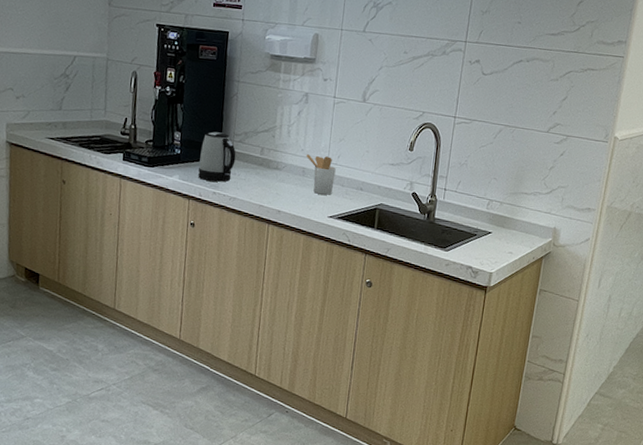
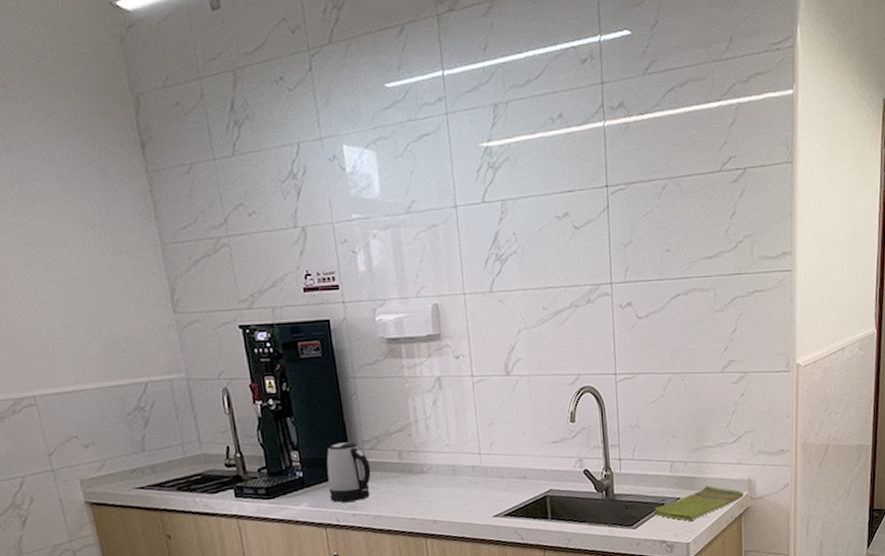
utensil holder: present [306,154,336,195] -> none [452,447,492,493]
dish towel: none [465,226,548,254] -> present [653,485,744,521]

